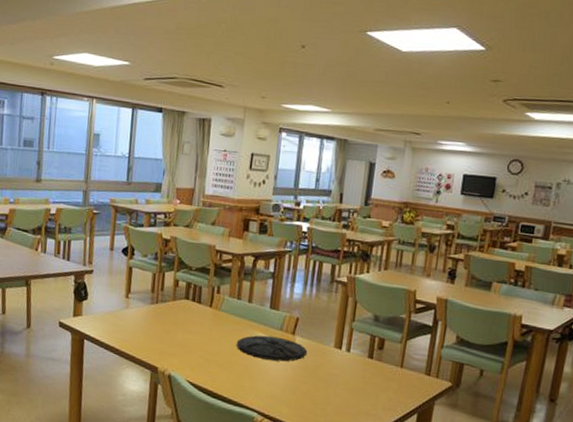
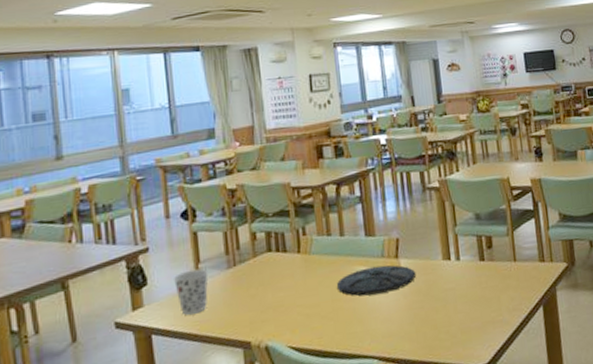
cup: none [108,297,135,333] -> present [174,268,208,315]

